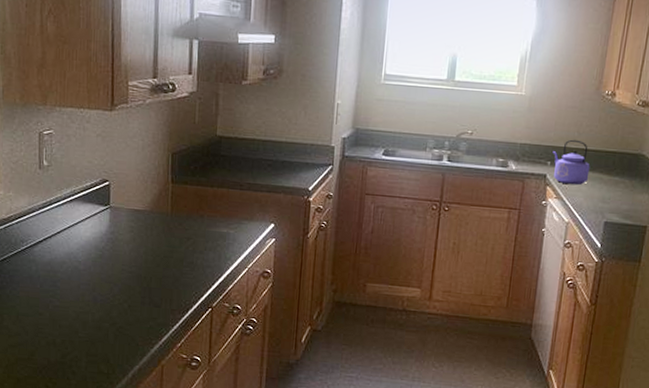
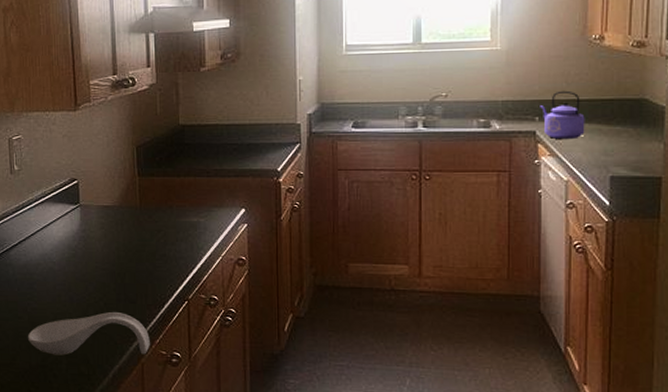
spoon rest: none [47,314,172,357] -> present [27,312,150,355]

